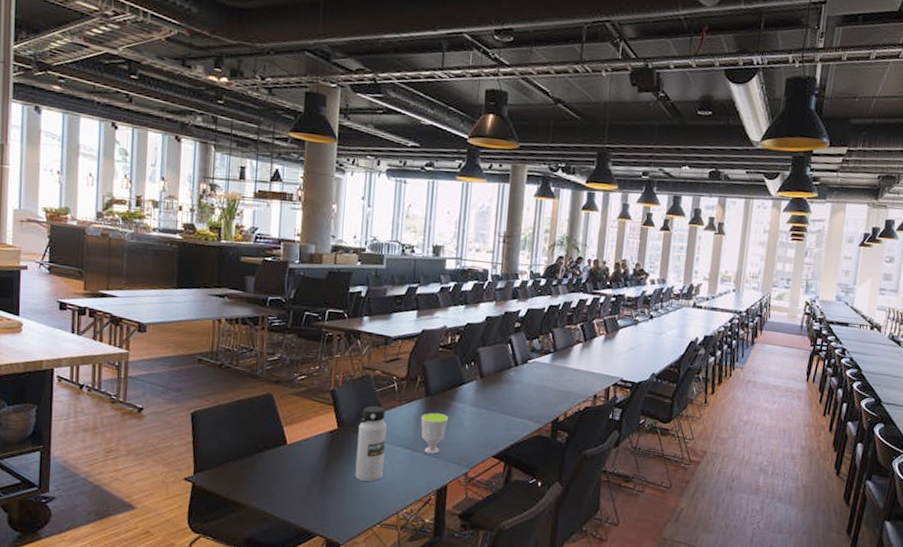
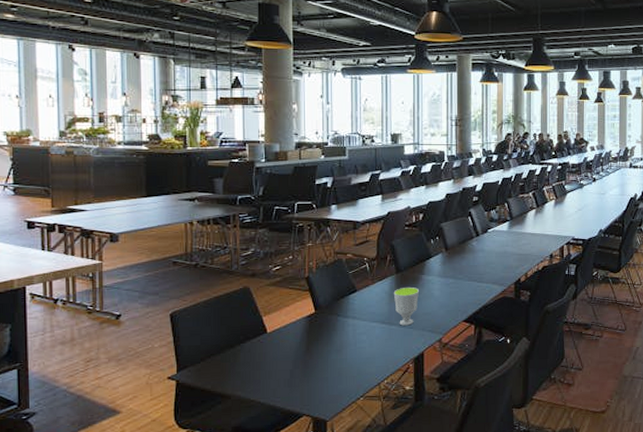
water bottle: present [355,405,387,482] -> none [335,287,363,358]

